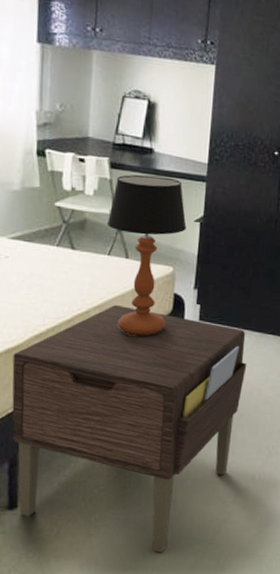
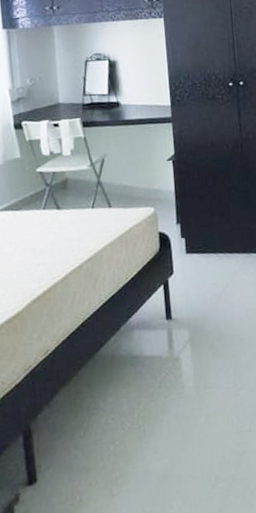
nightstand: present [11,304,247,553] -> none [14,253,239,501]
table lamp: present [106,174,187,336] -> none [86,125,161,281]

